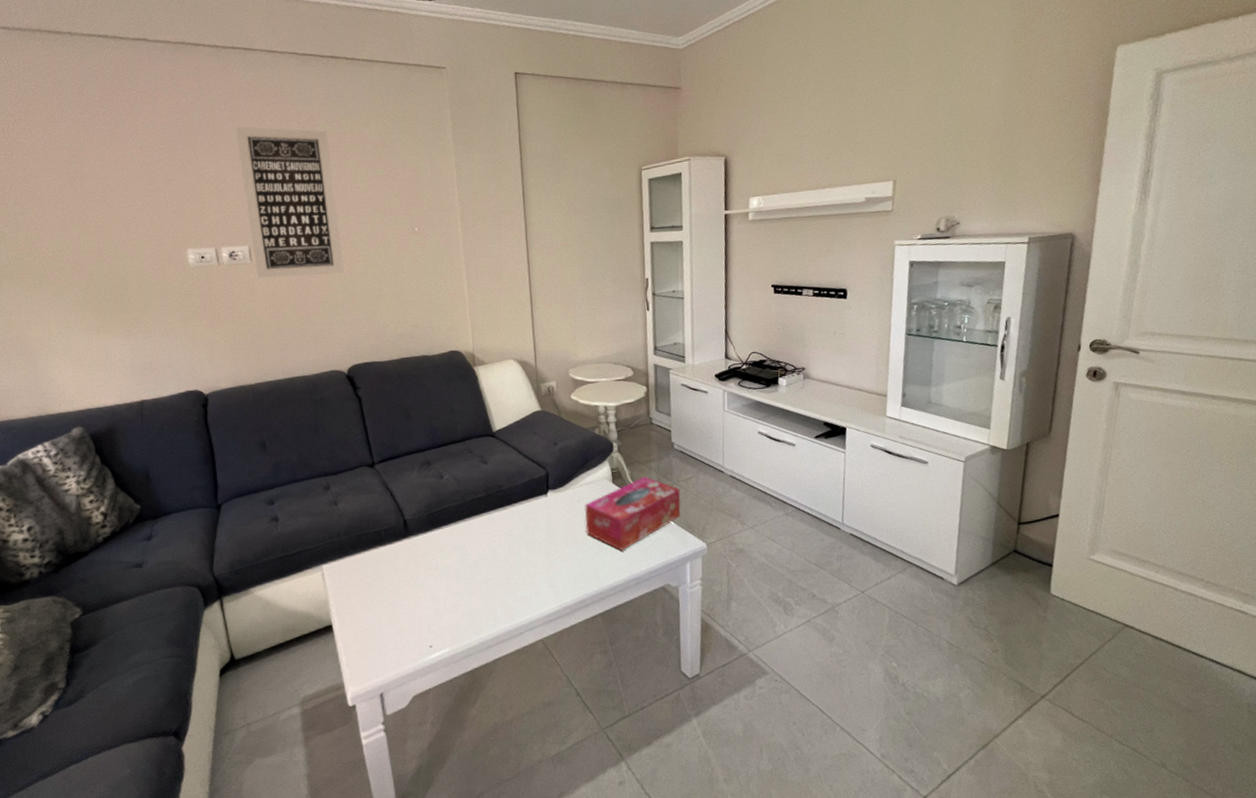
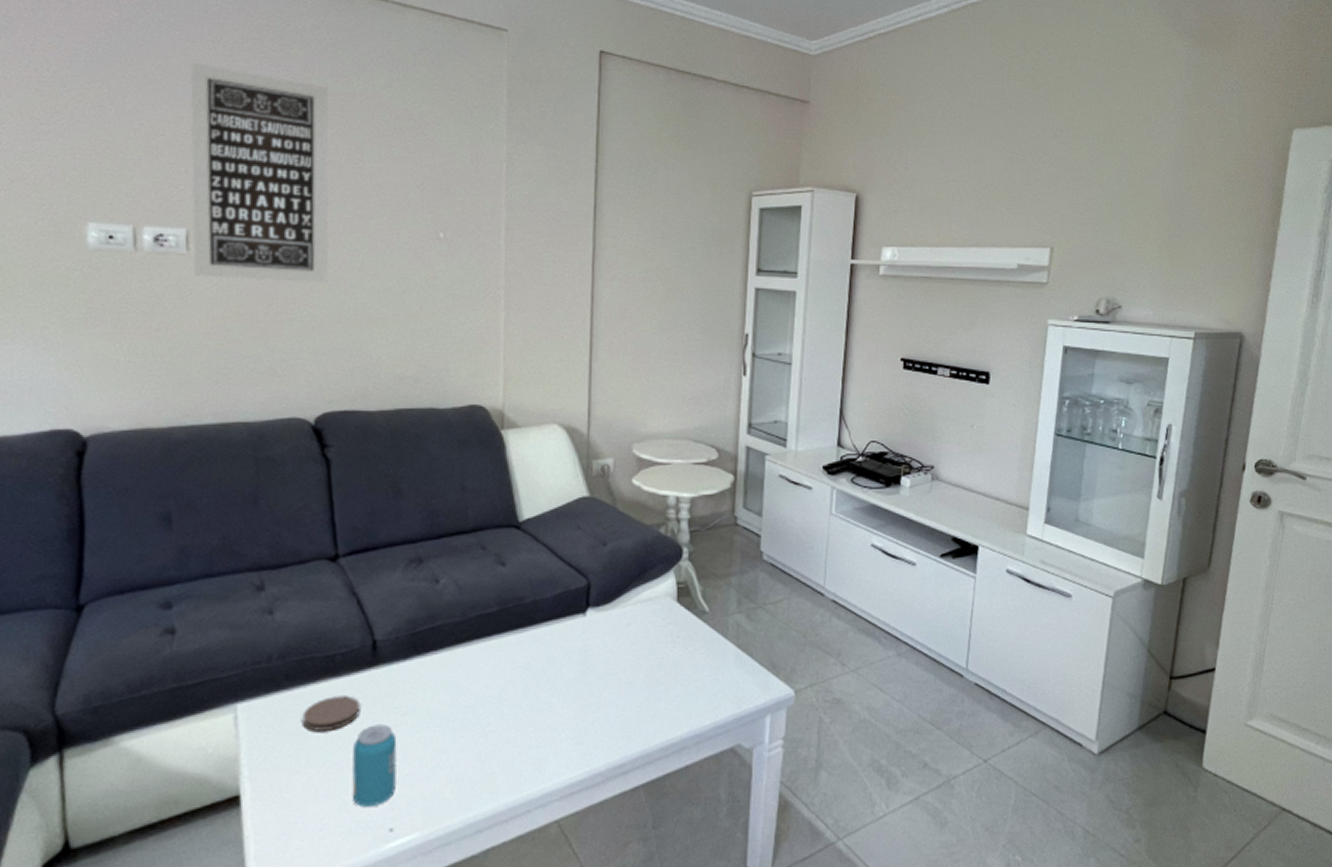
coaster: none [364,558,402,582] -> present [302,695,361,731]
beverage can: none [400,576,431,632] -> present [352,724,397,808]
tissue box: present [585,476,681,551] -> none [635,595,766,696]

